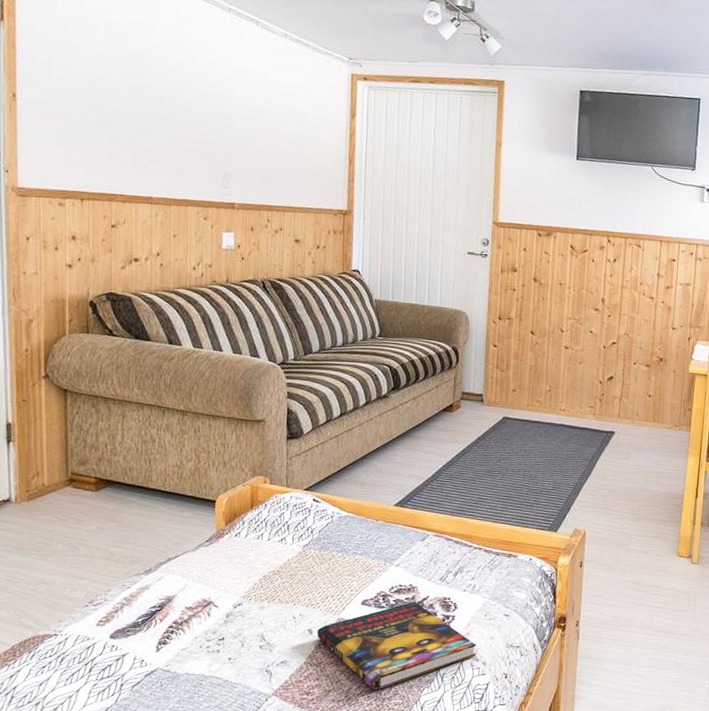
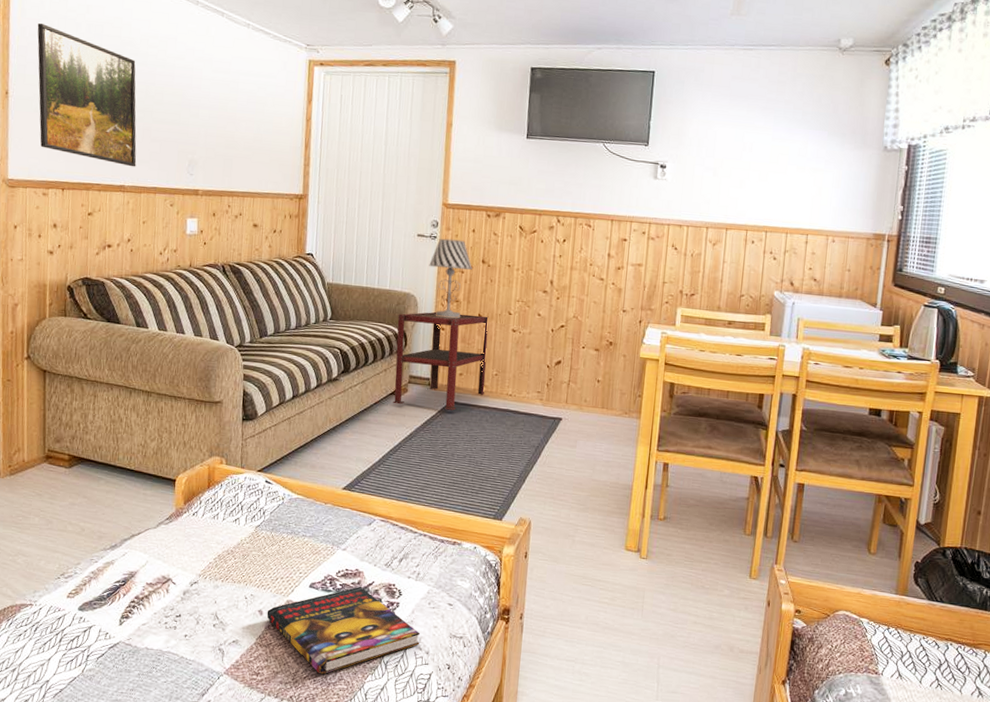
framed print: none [48,23,165,178] -> present [37,23,137,167]
side table: none [445,328,541,426] -> present [393,311,489,411]
table lamp: none [480,256,524,335] -> present [429,238,472,318]

